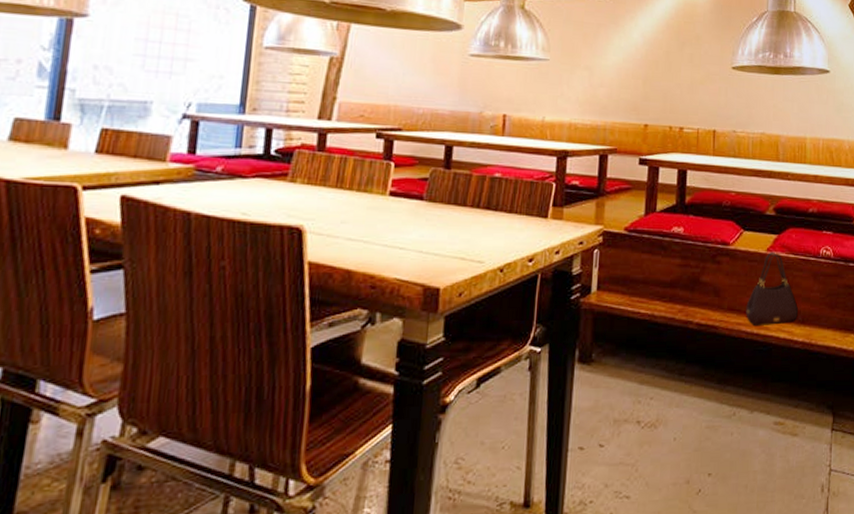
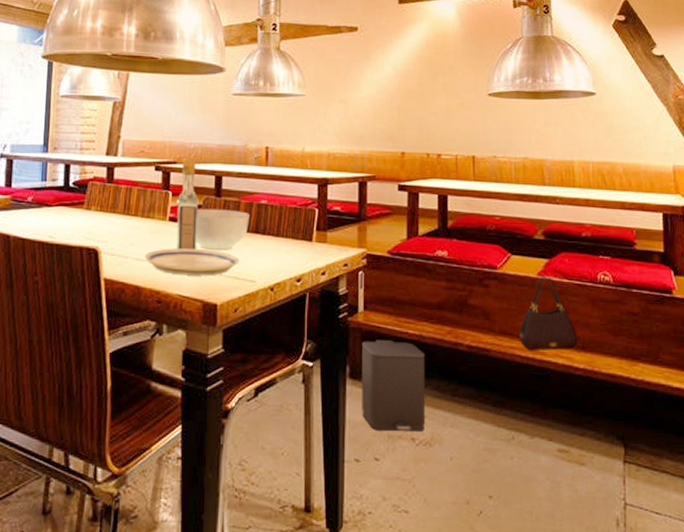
plate: none [358,226,468,257] -> present [144,248,240,276]
bottle: none [397,124,425,229] -> present [177,157,199,250]
bowl: none [419,182,481,229] -> present [196,208,250,251]
pedal bin: none [589,321,656,415] -> present [362,340,426,431]

